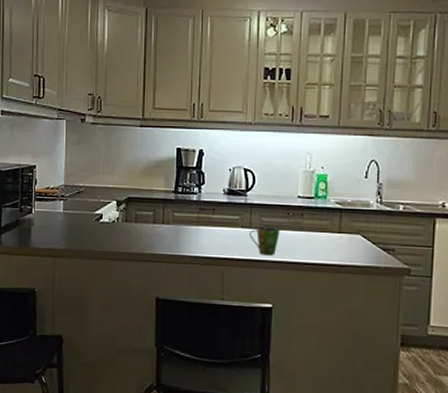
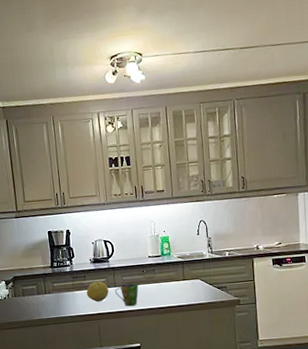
fruit: none [213,217,242,244] -> present [86,281,109,302]

